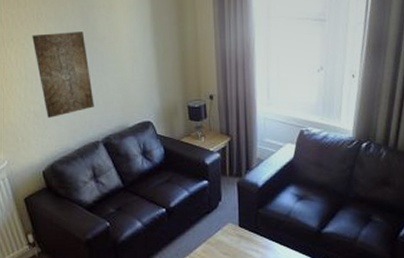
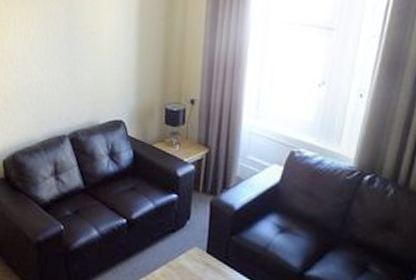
wall art: present [32,31,94,118] -> none [13,17,67,105]

